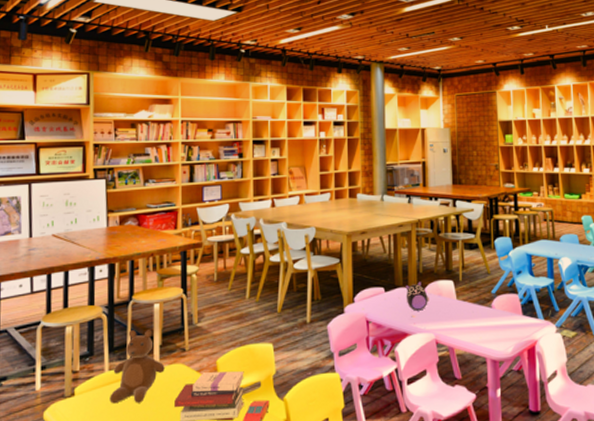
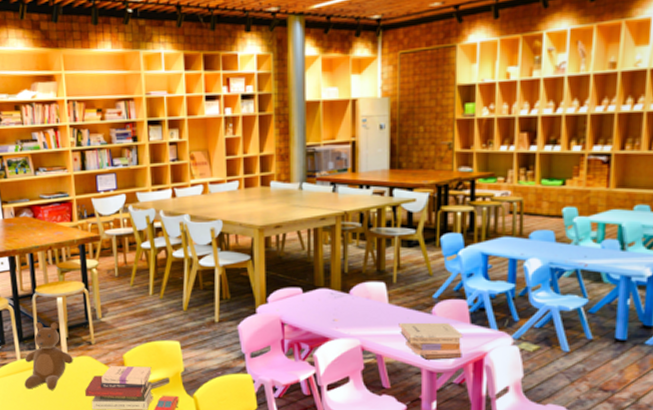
plush toy: present [405,280,429,311] -> none [327,281,355,314]
books: none [465,314,518,350] -> present [398,322,463,360]

